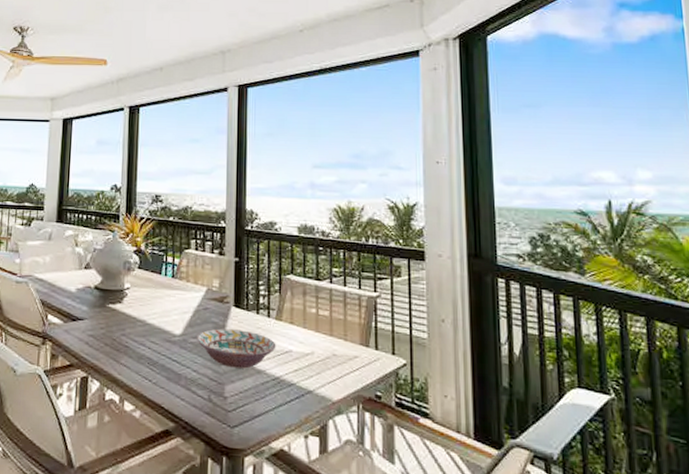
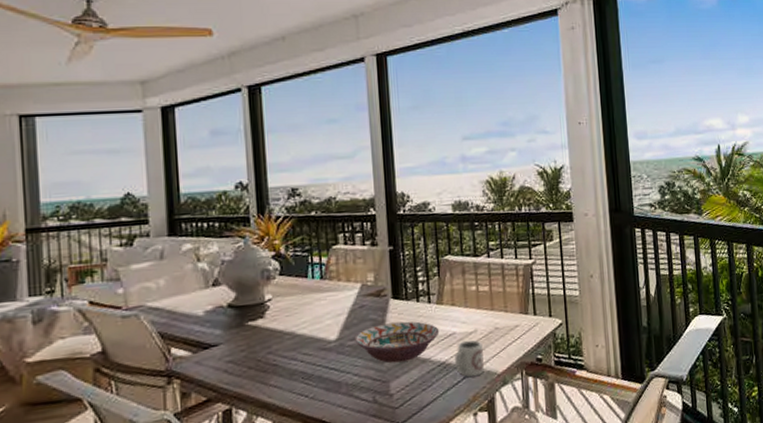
cup: none [290,360,318,399] -> present [455,340,484,377]

